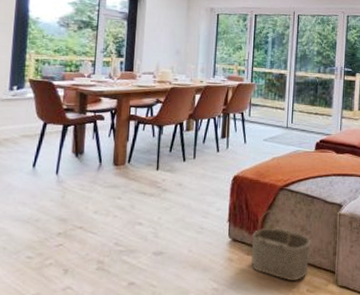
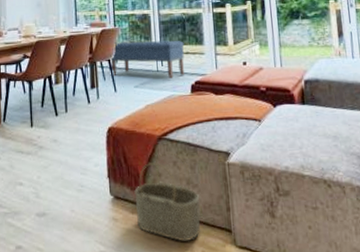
bench: none [243,97,315,135] -> present [110,40,184,78]

